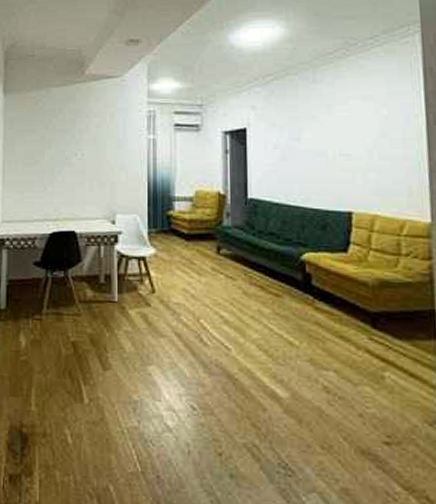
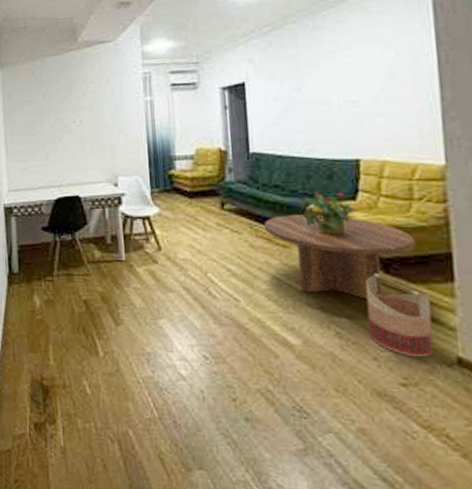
coffee table: none [258,263,401,354] -> present [264,215,415,299]
potted plant: none [296,241,349,285] -> present [303,191,358,234]
basket: none [353,327,416,416] -> present [366,273,434,358]

